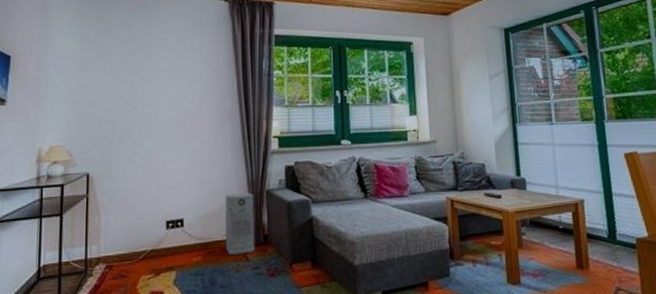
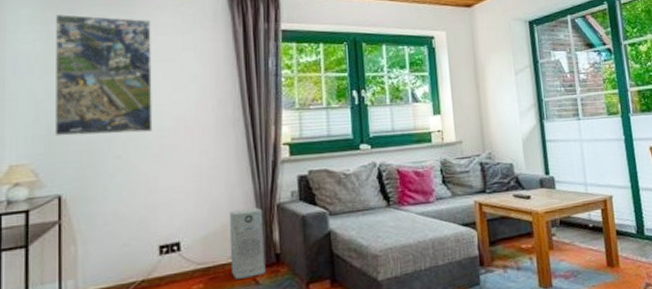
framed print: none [85,20,165,123] -> present [54,14,153,137]

